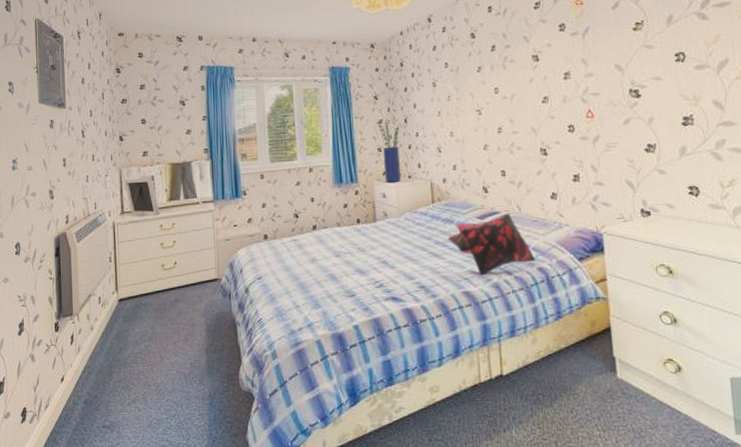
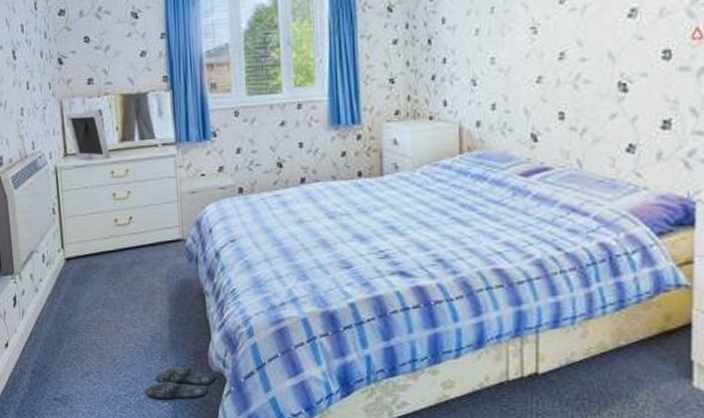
slippers: none [184,389,244,420] -> present [145,367,214,400]
vase: present [376,118,401,182] -> none [388,37,421,125]
cushion: present [447,213,536,275] -> none [477,169,597,249]

